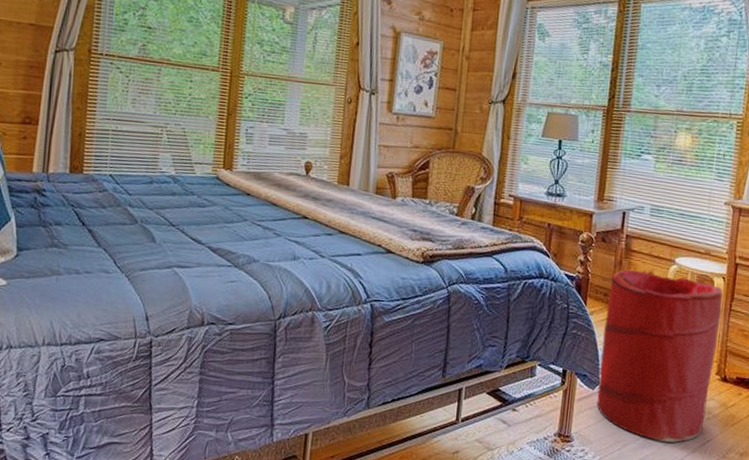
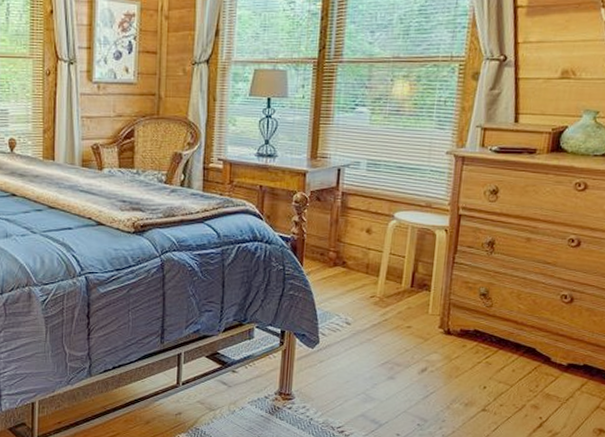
laundry hamper: present [596,269,723,443] -> none [316,227,446,396]

